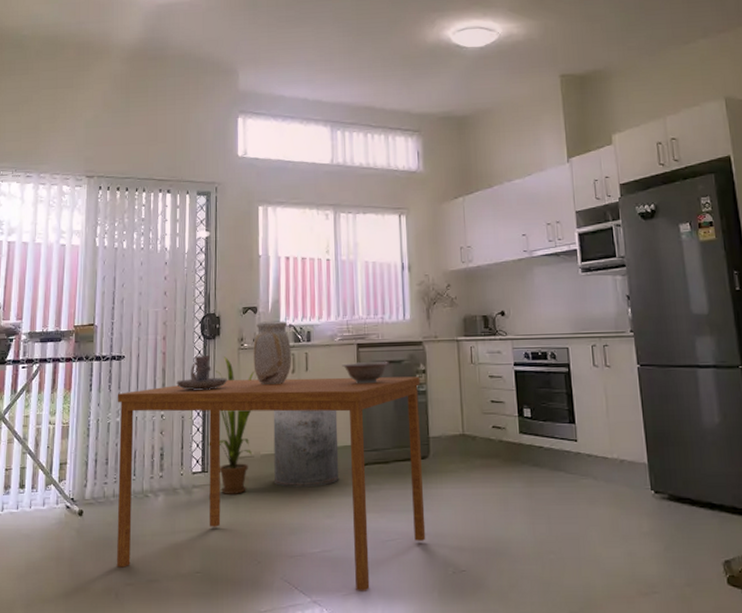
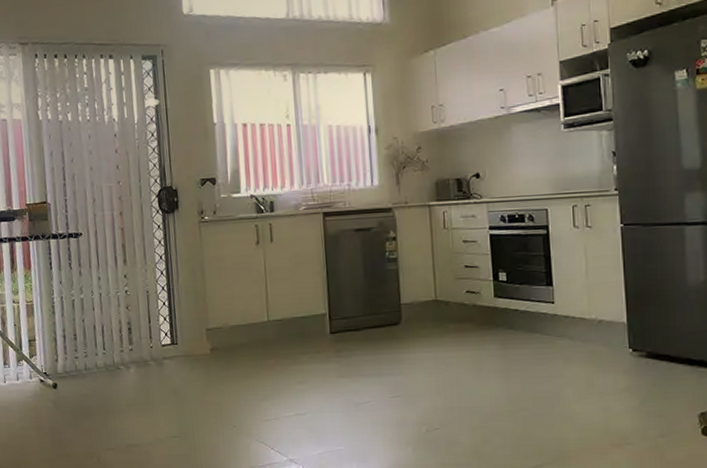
dining table: present [116,376,426,591] -> none [78,244,399,450]
candle holder: present [176,356,227,391] -> none [138,230,190,266]
house plant: present [207,356,256,494] -> none [173,230,220,365]
vase: present [253,321,291,384] -> none [214,191,255,257]
trash can: present [273,409,340,488] -> none [239,279,310,357]
decorative bowl: present [342,361,389,384] -> none [308,230,358,254]

